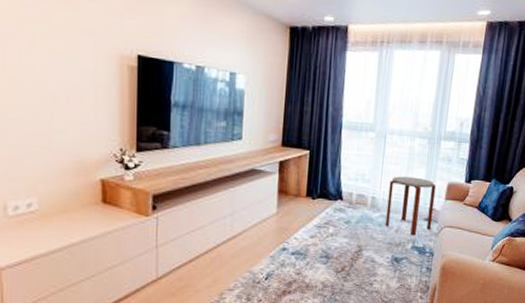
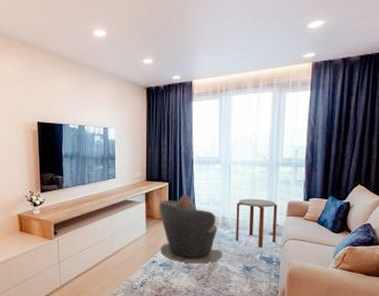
leather: none [293,163,369,253] -> present [159,192,222,264]

